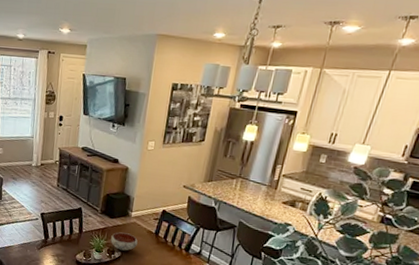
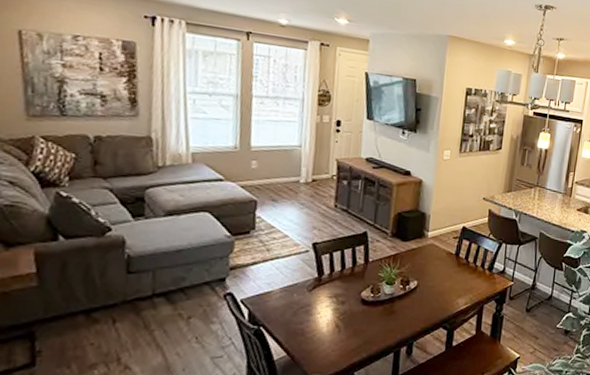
bowl: present [110,232,138,251] -> none [404,257,436,279]

